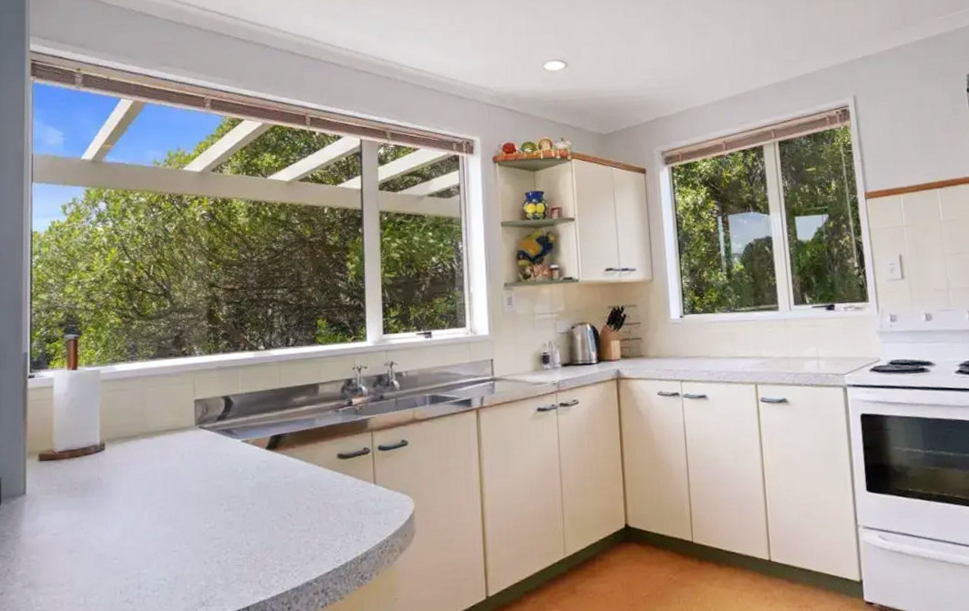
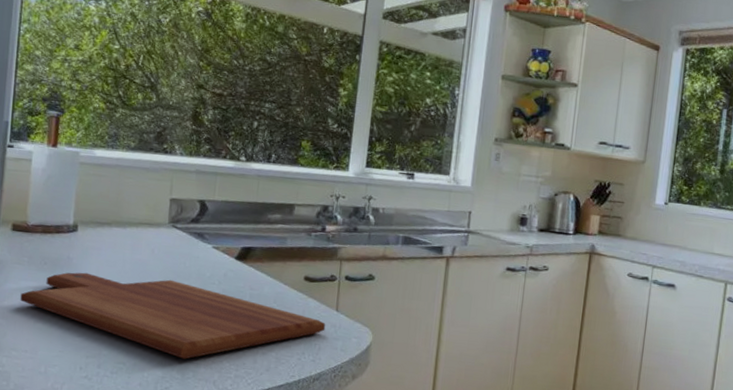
cutting board: none [53,482,366,563] -> present [20,272,326,359]

